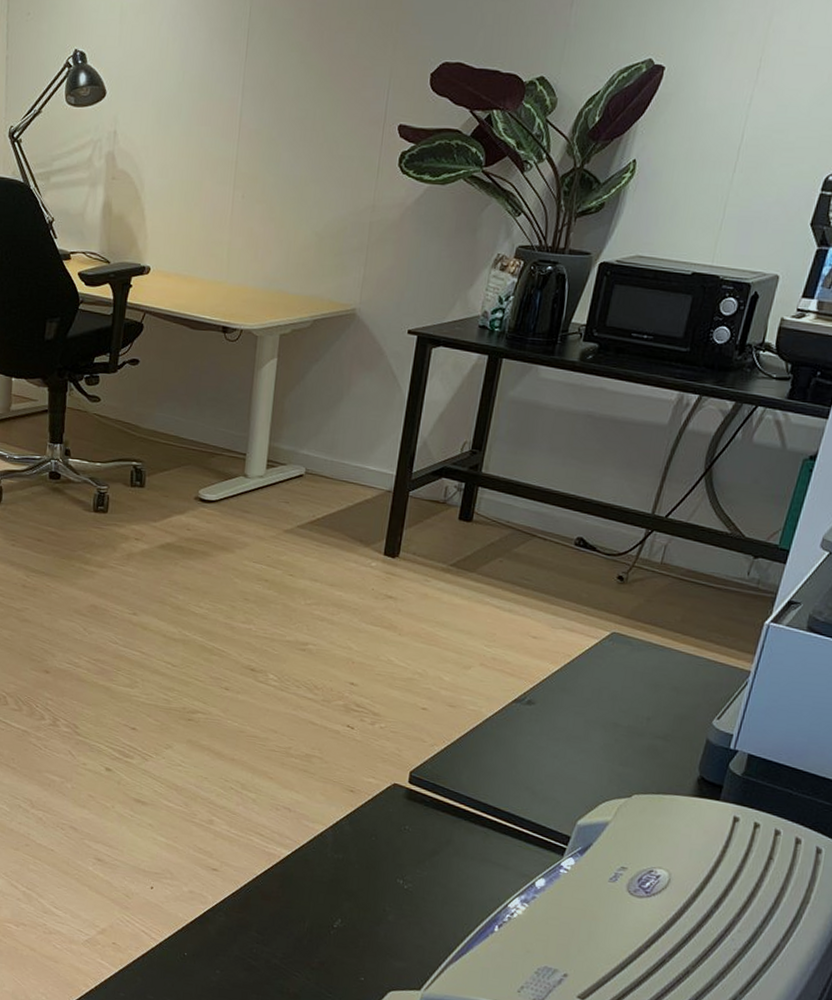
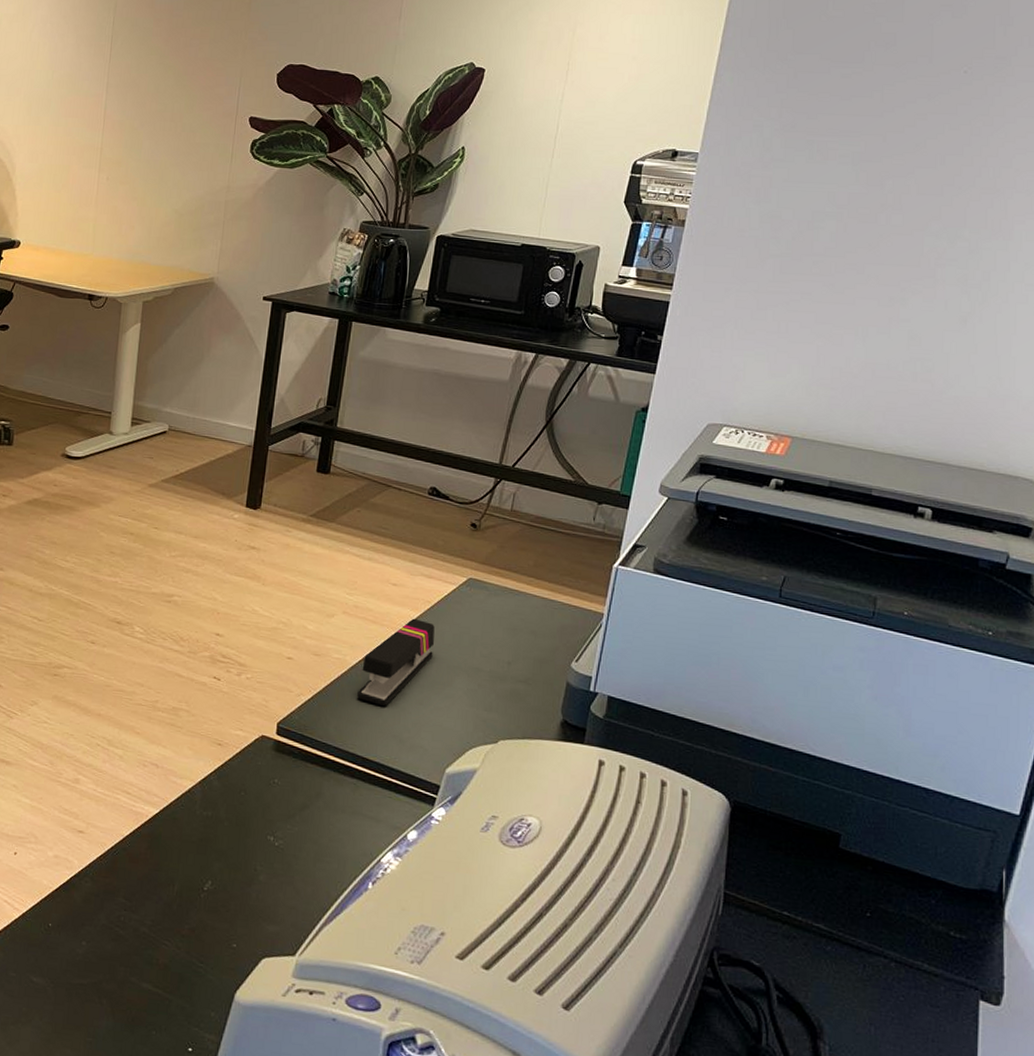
stapler: none [491,671,574,758] -> present [357,618,435,706]

